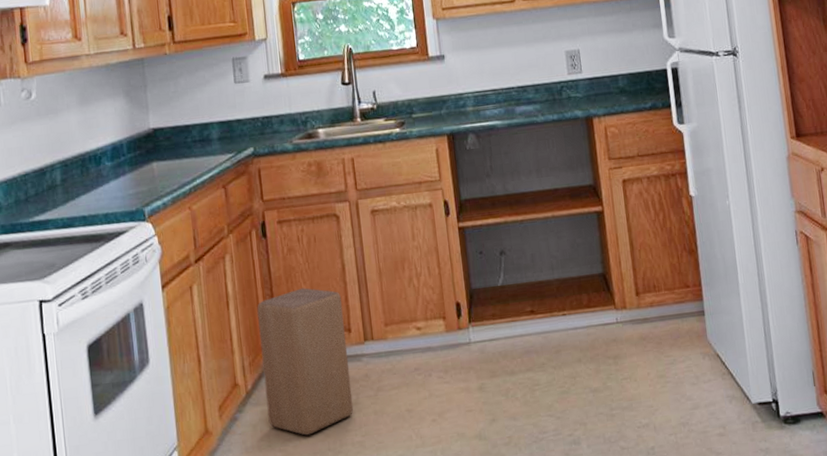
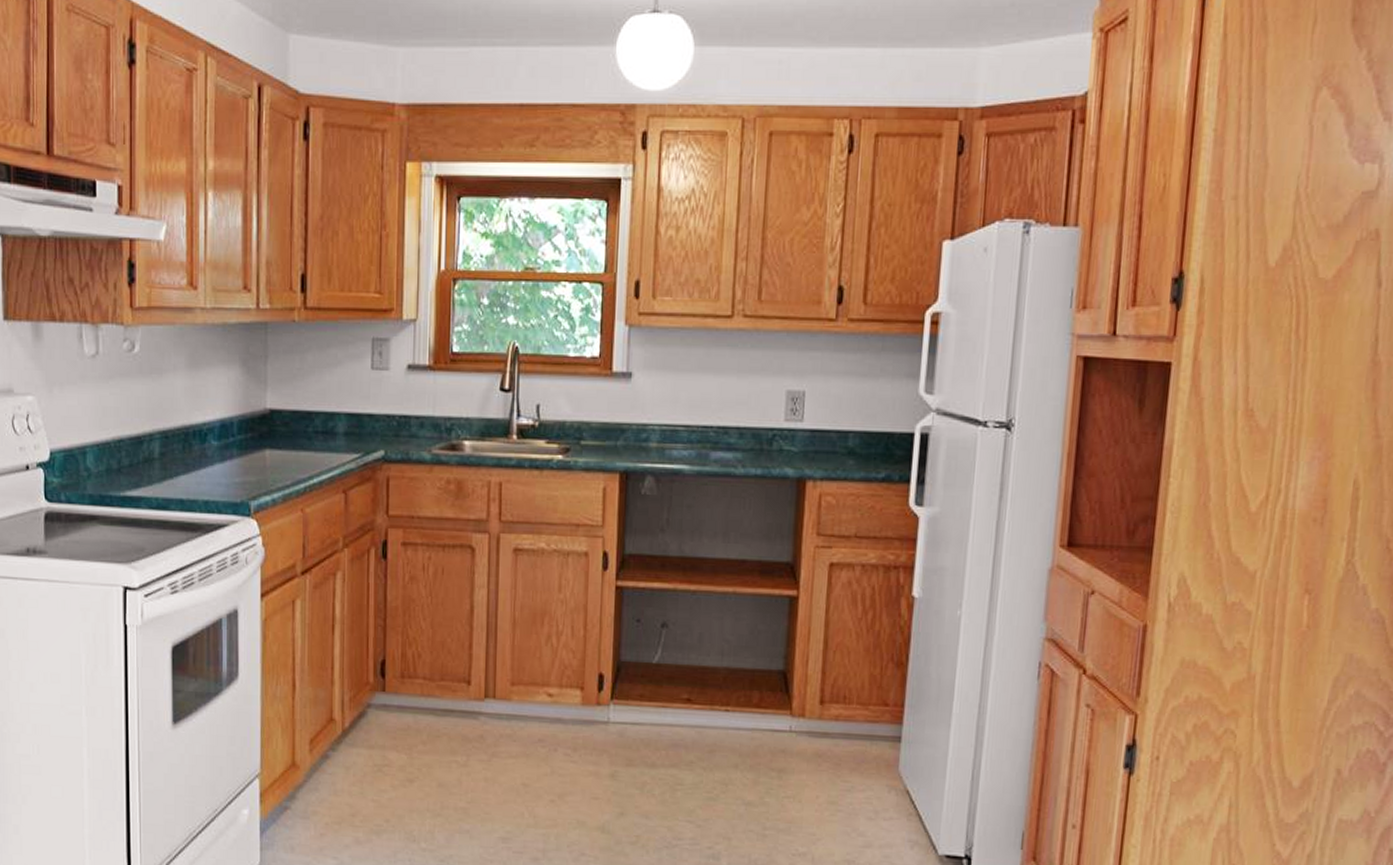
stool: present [257,288,354,436] -> none [364,625,465,790]

